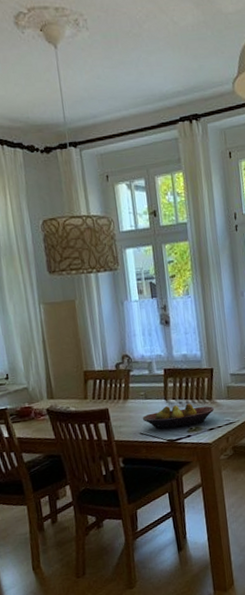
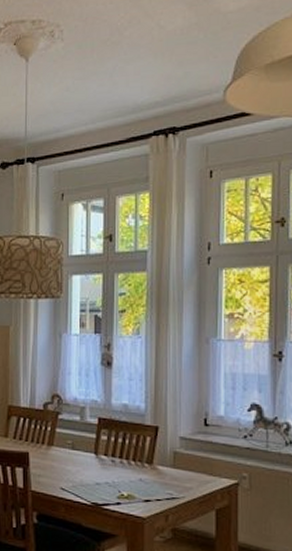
fruit bowl: present [142,403,215,429] -> none [65,462,155,491]

